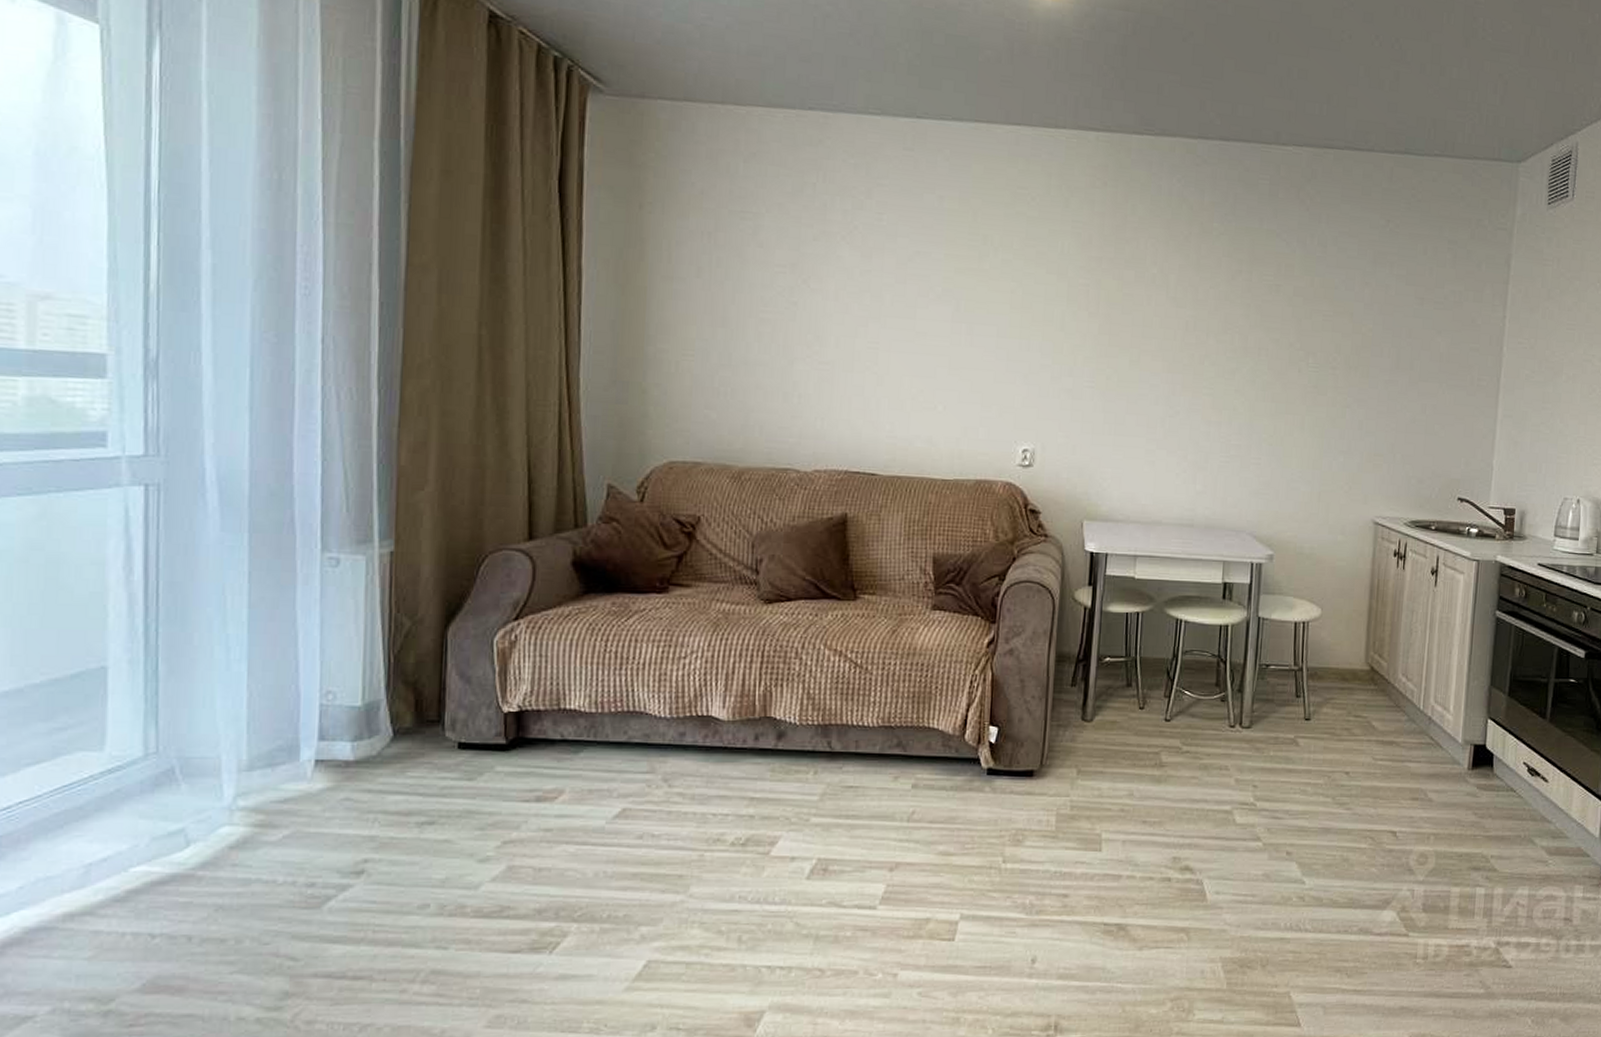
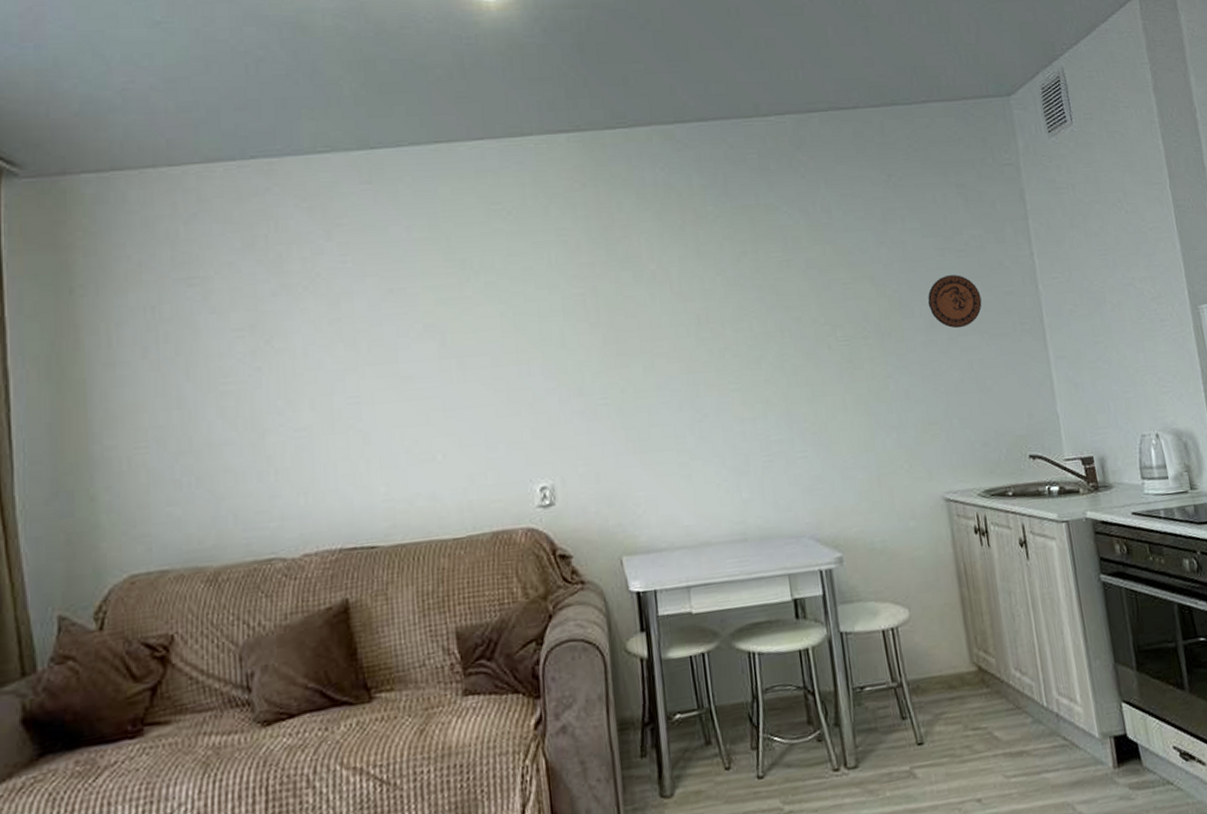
decorative plate: none [1397,324,1448,374] -> present [927,275,982,329]

